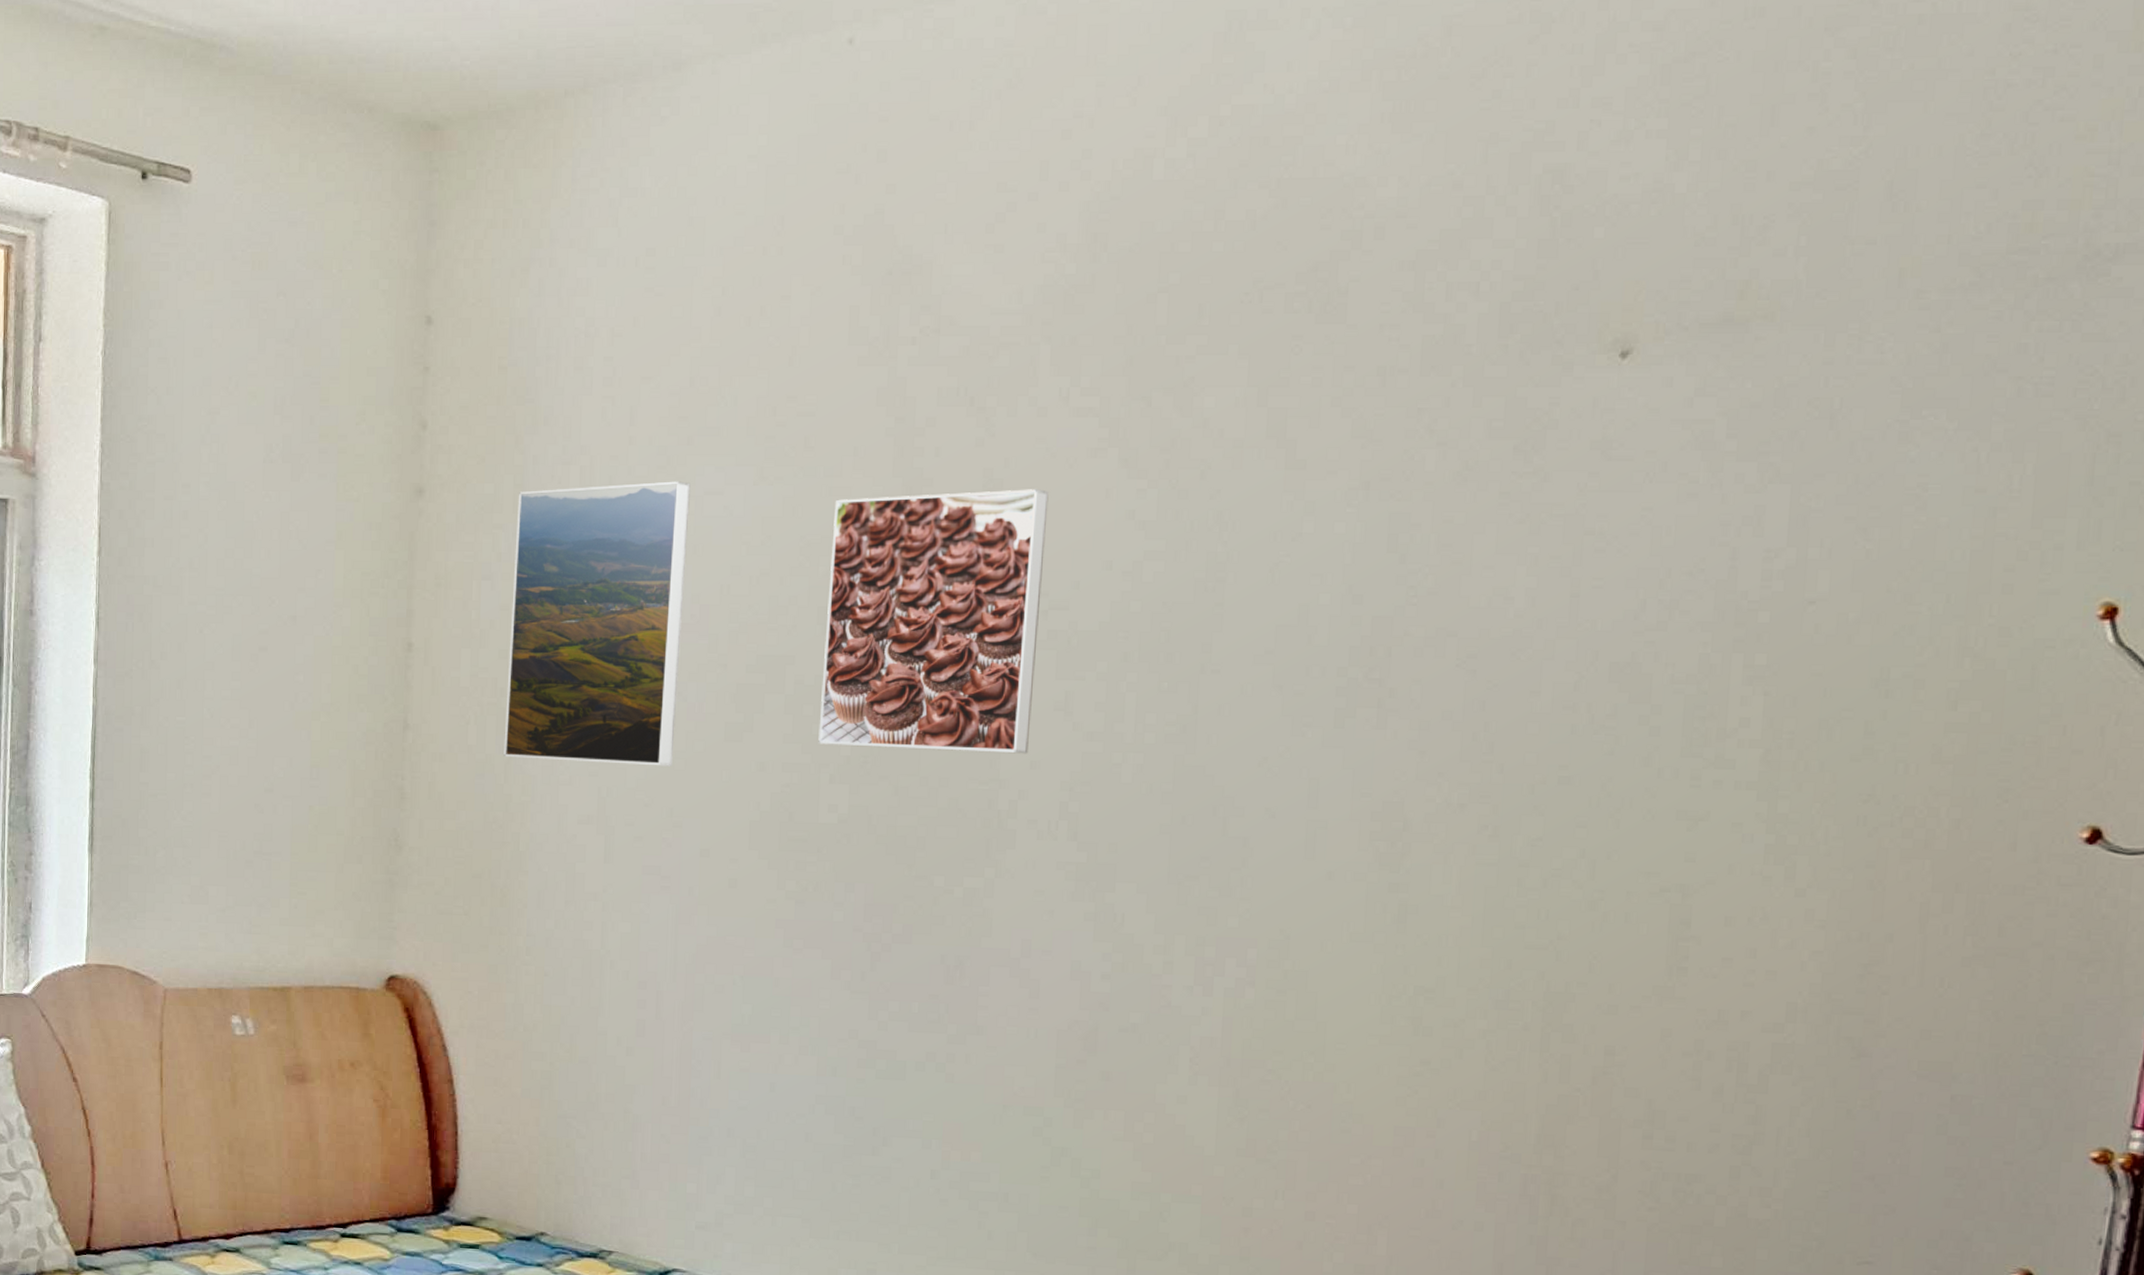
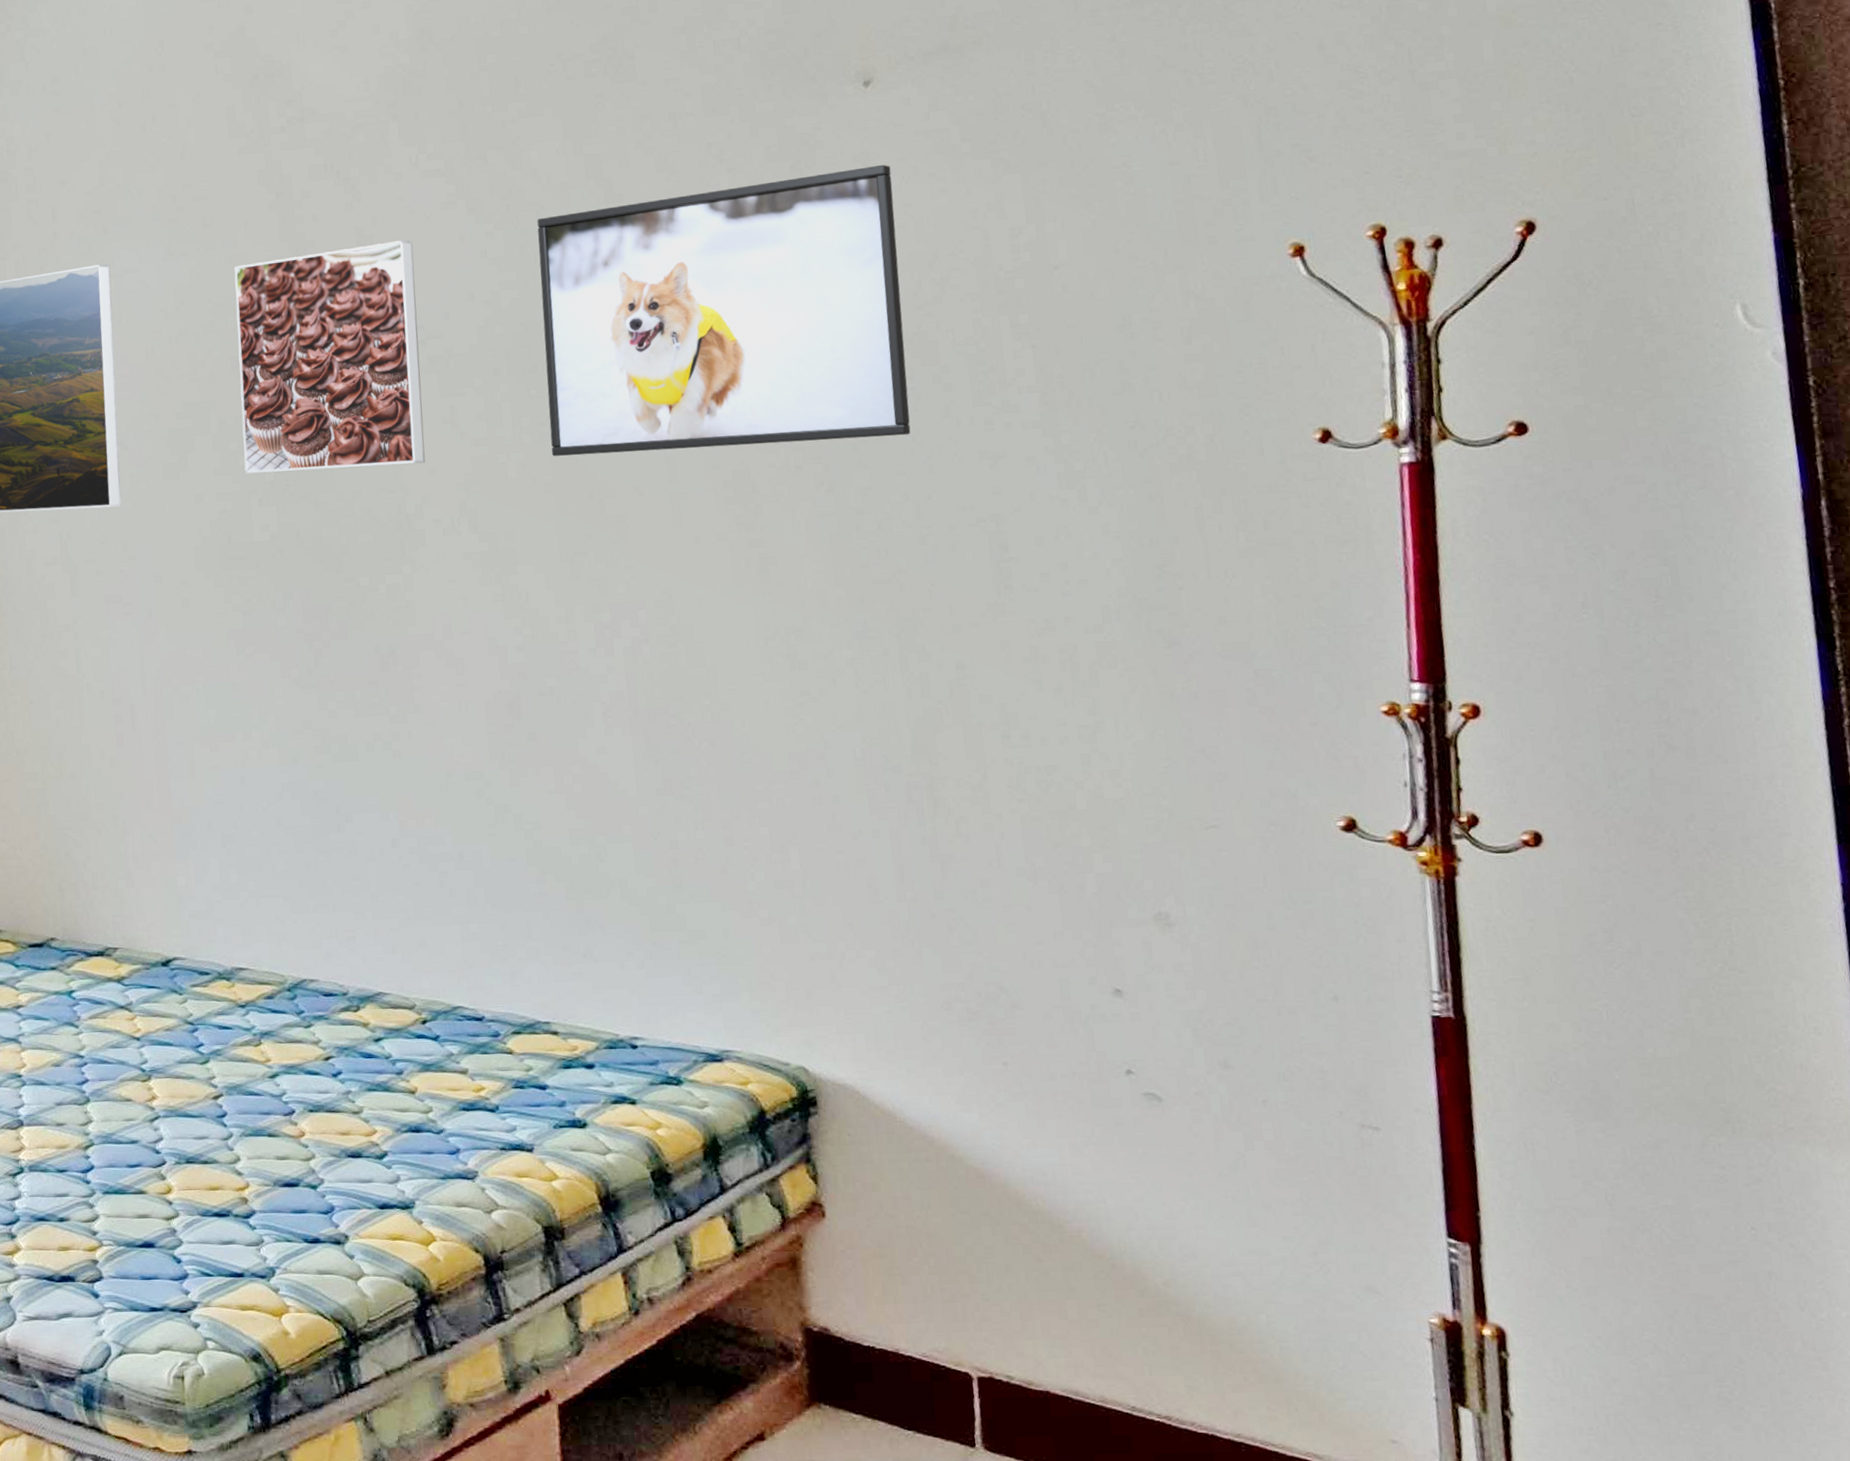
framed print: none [1175,456,1635,782] -> present [537,164,911,456]

